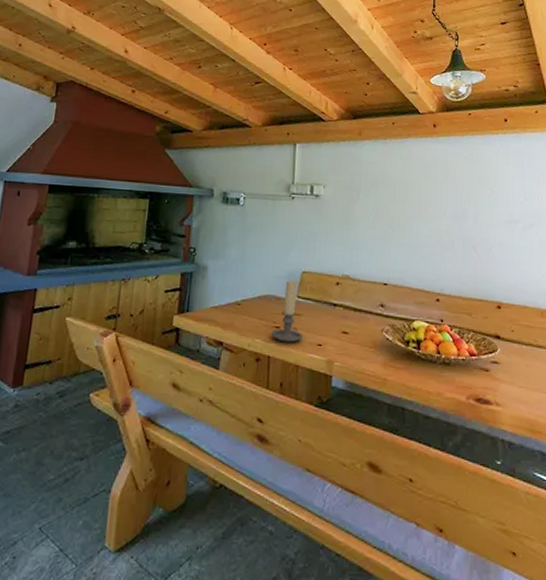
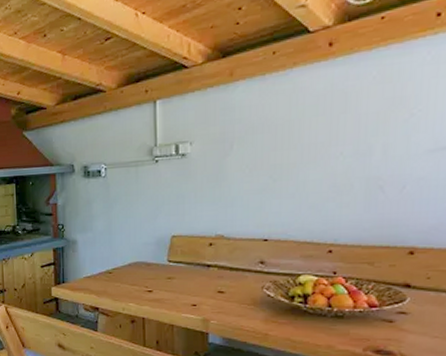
candle holder: present [271,280,303,343] -> none [144,246,176,305]

